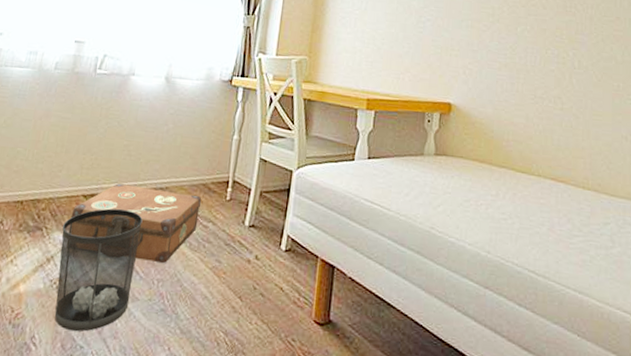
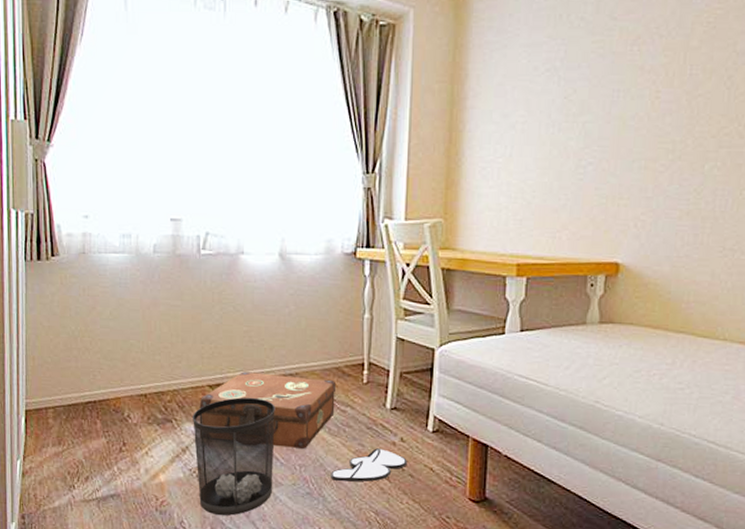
slippers: none [186,265,260,300] -> present [331,448,407,482]

